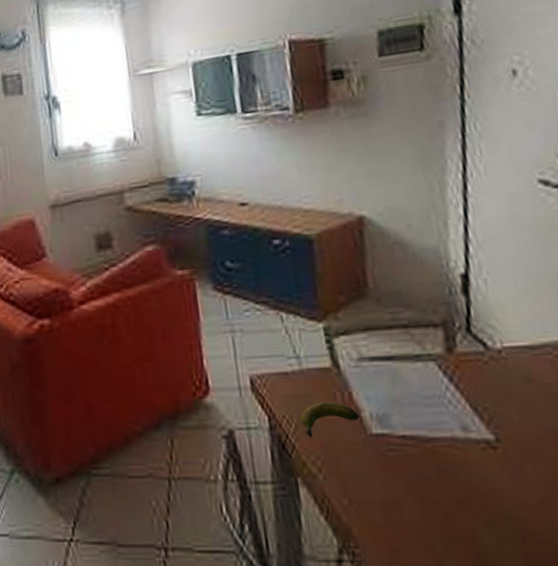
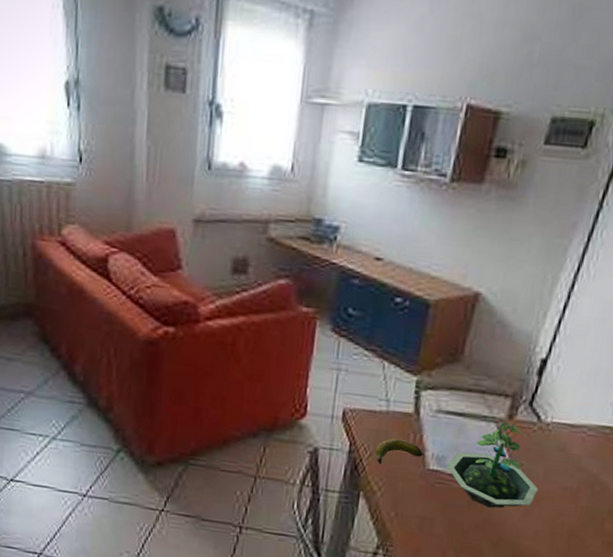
terrarium: none [392,357,521,473] -> present [446,422,539,508]

